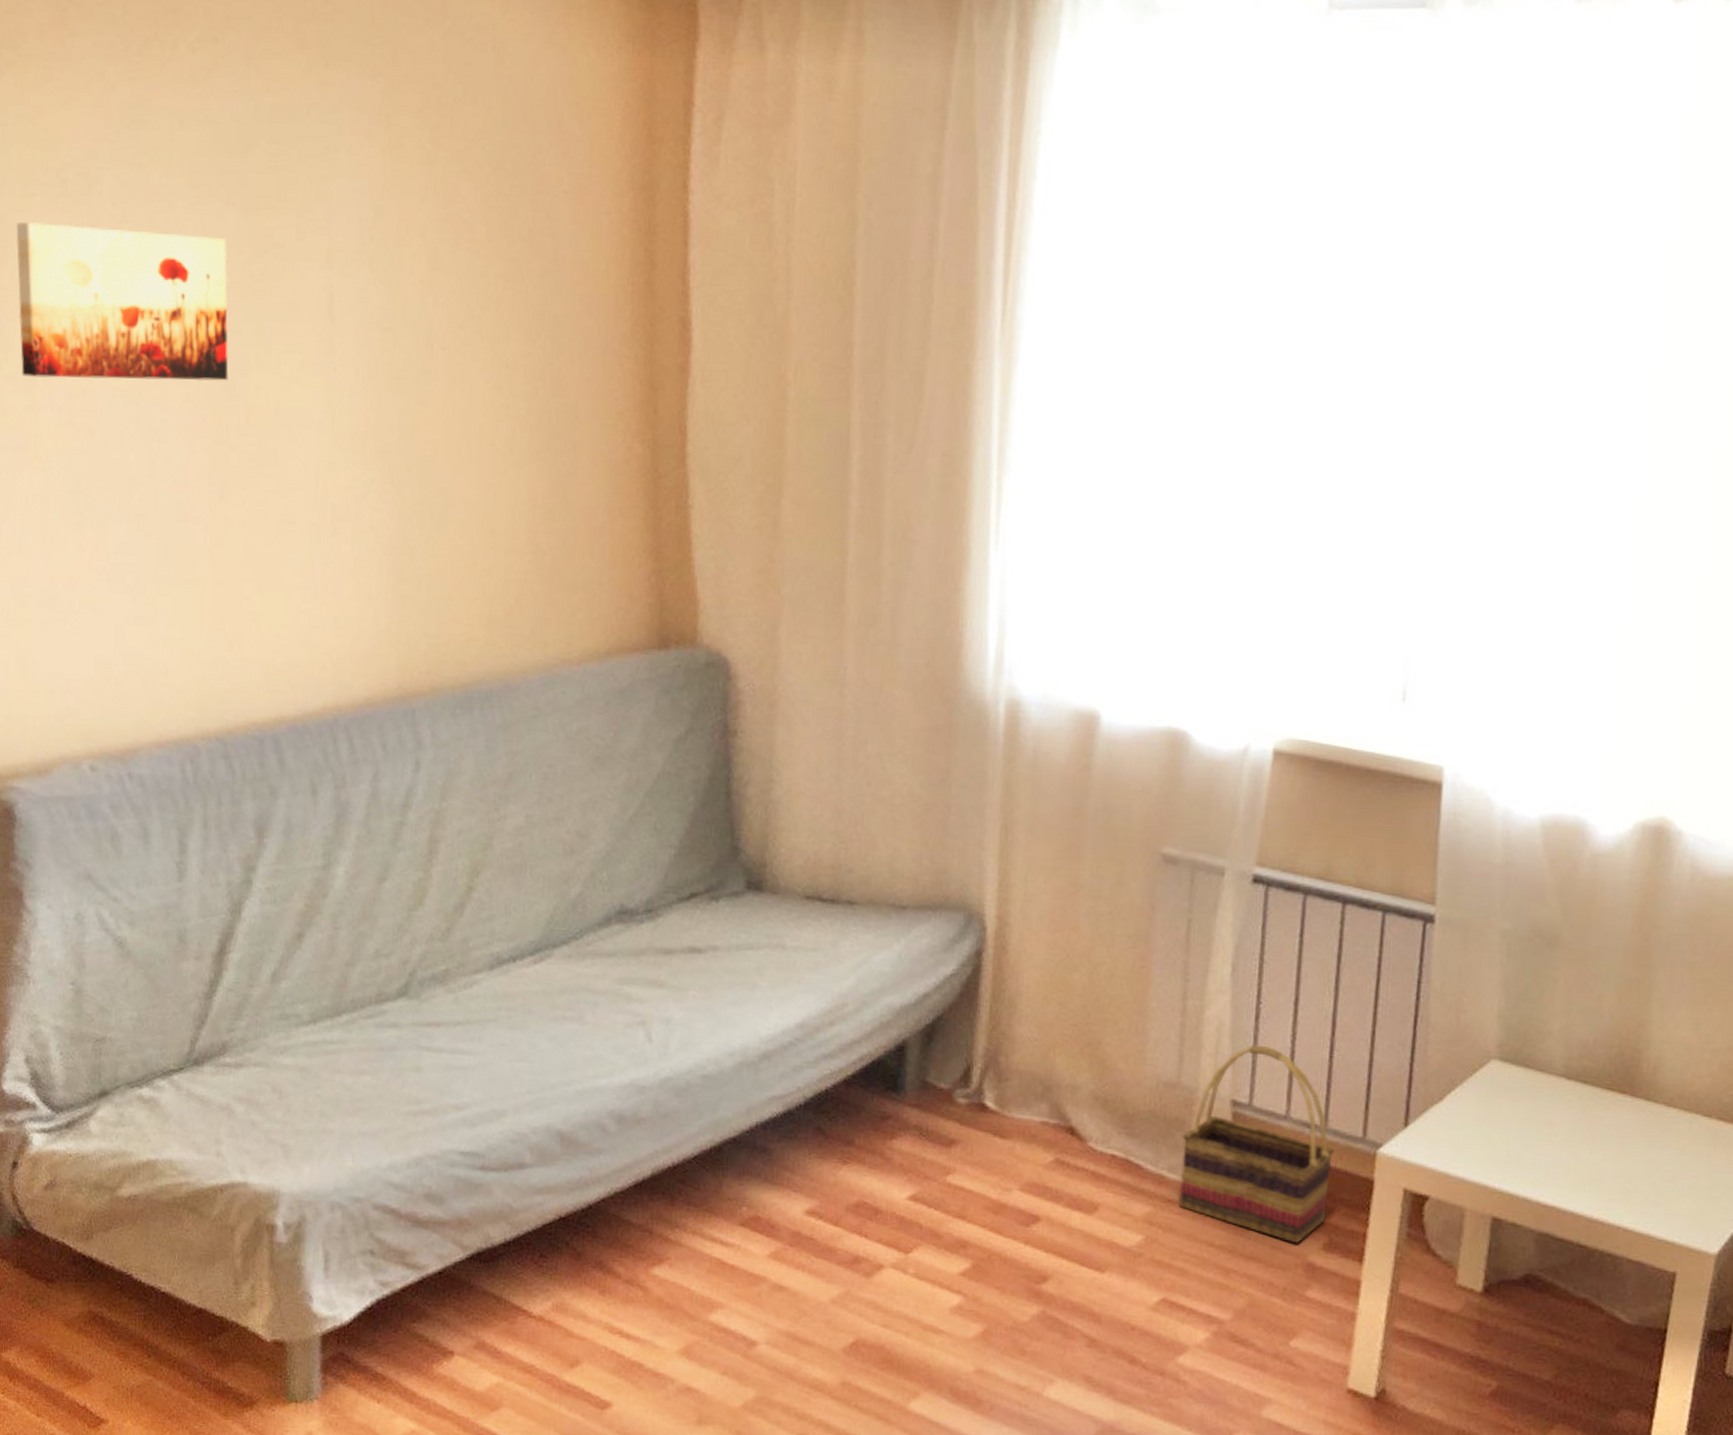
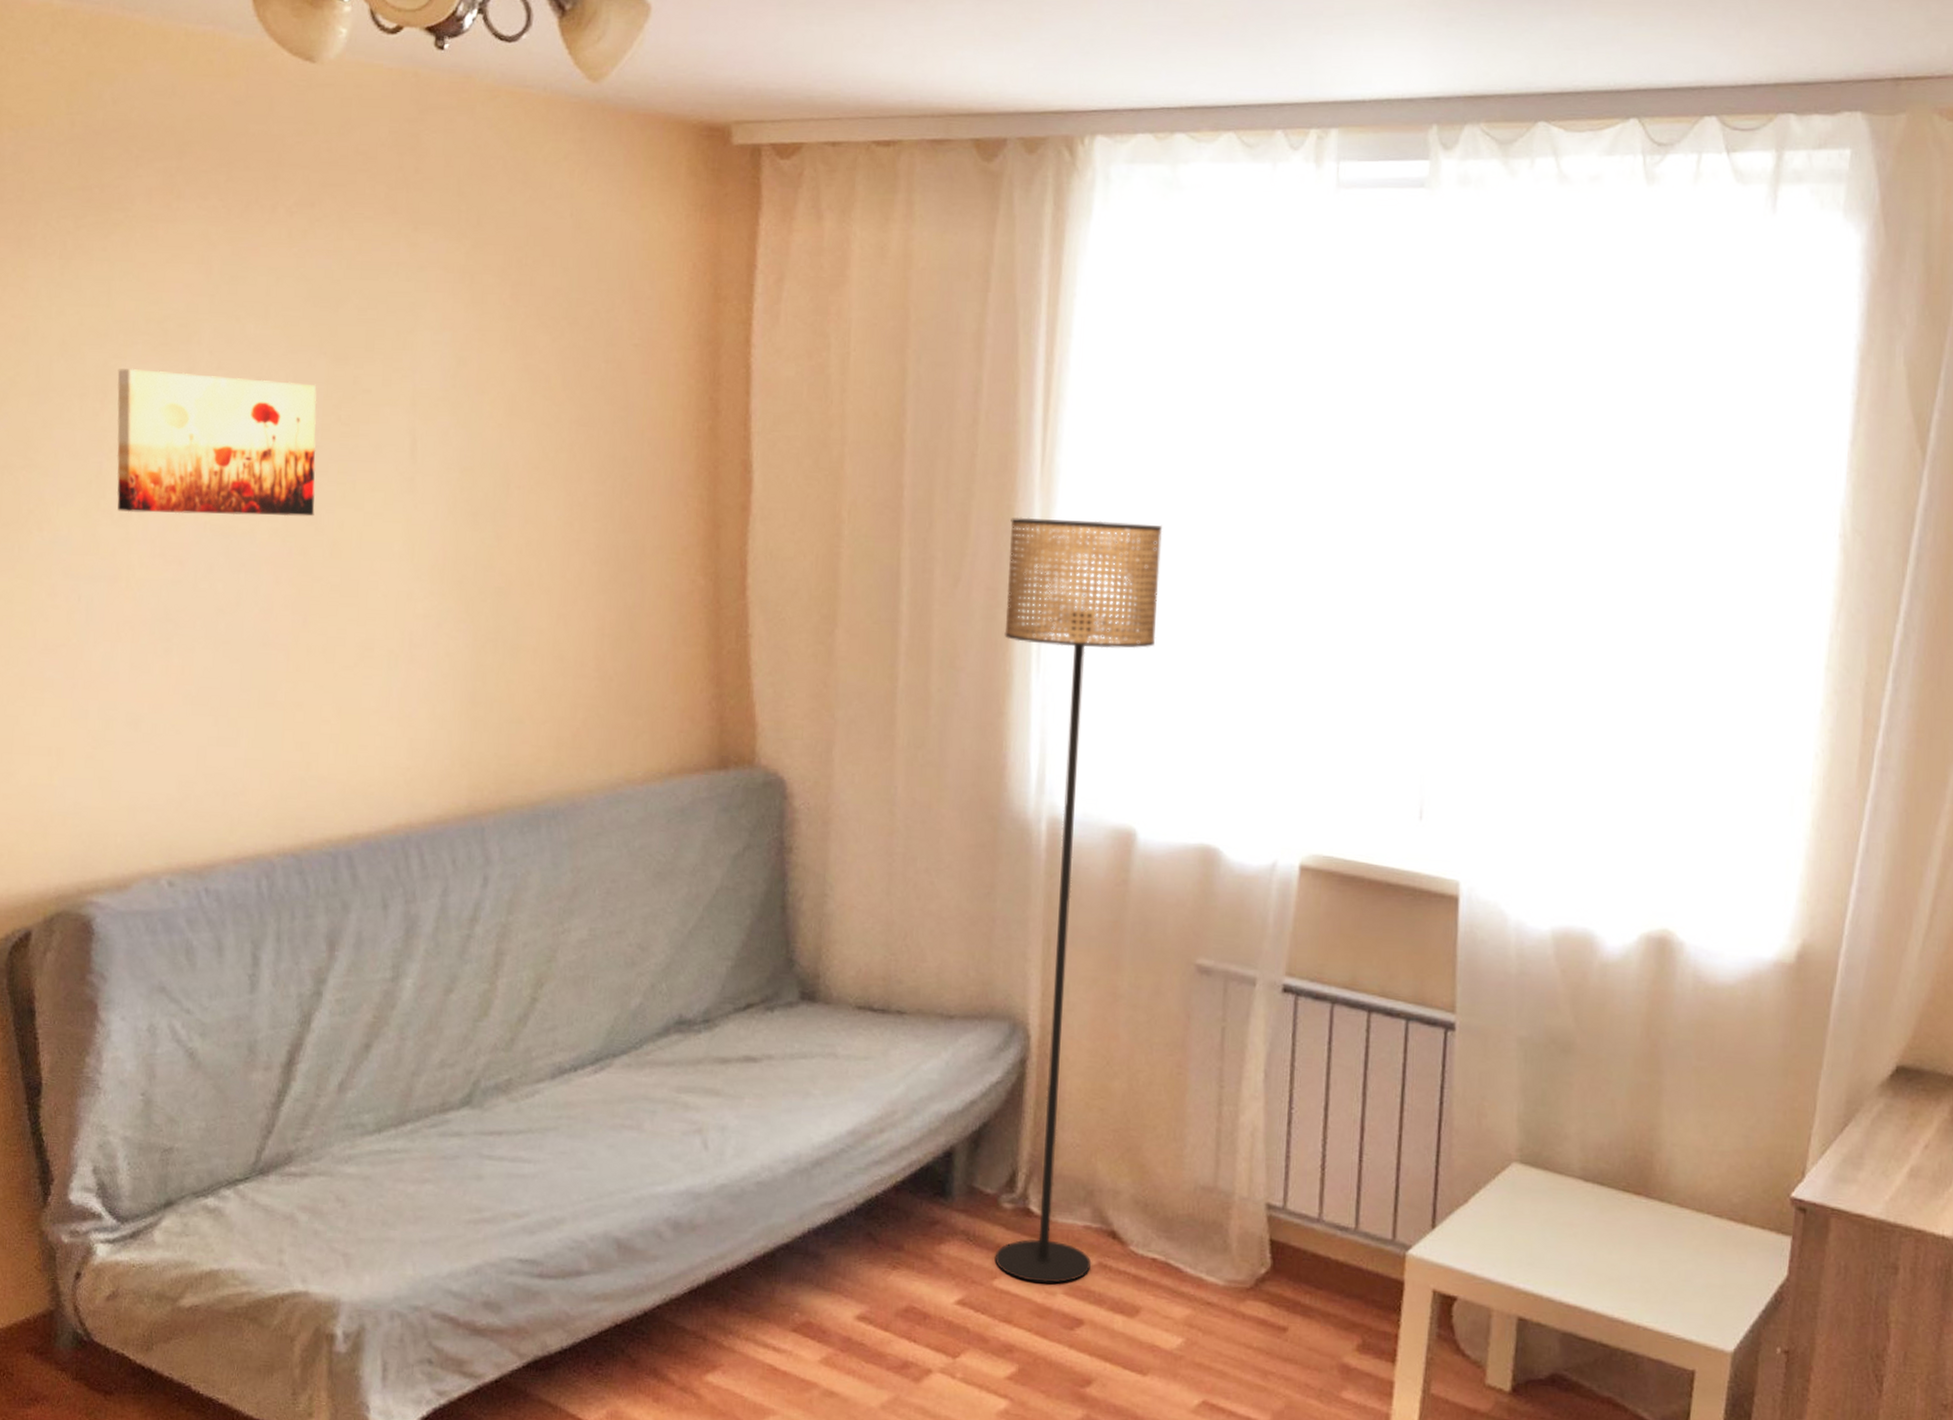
floor lamp: none [948,377,1132,1180] -> present [995,517,1163,1284]
basket: present [1179,1045,1335,1244] -> none [1218,1149,1366,1345]

